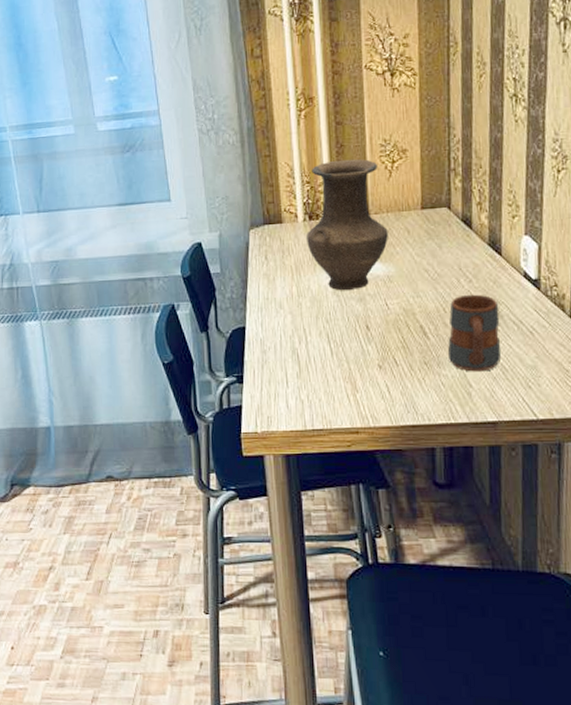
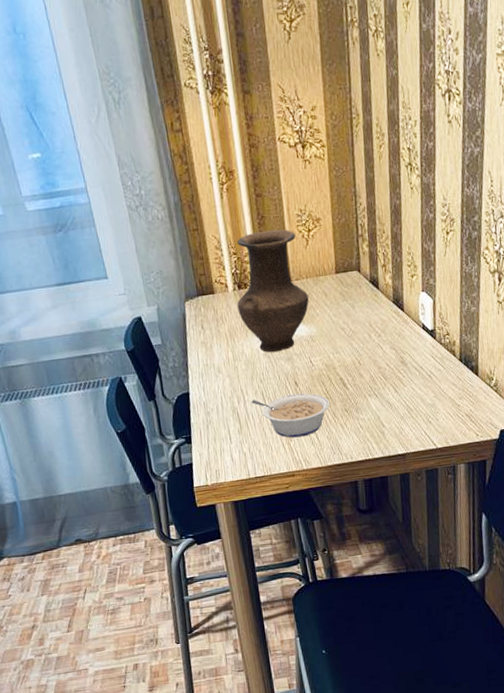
legume: none [314,340,407,389] -> present [251,393,331,438]
mug: present [447,294,502,372] -> none [363,346,407,414]

